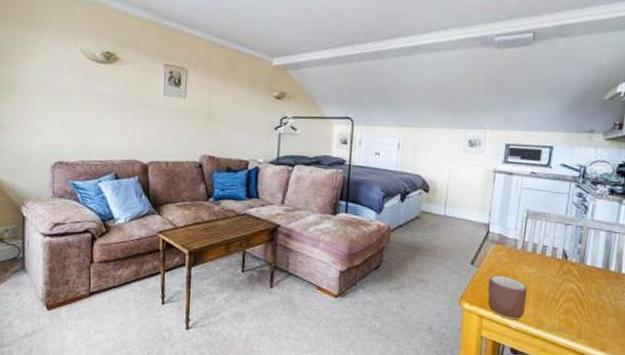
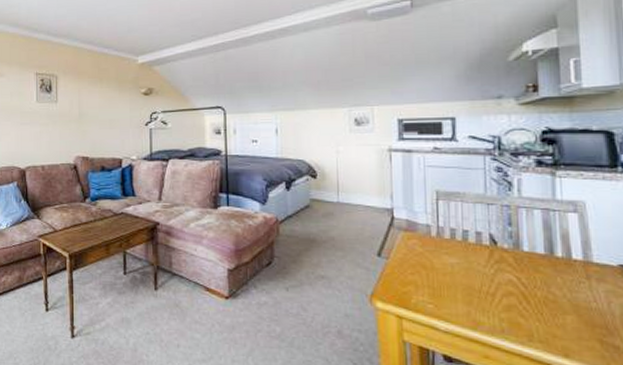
mug: present [487,275,528,320] -> none [402,267,454,321]

